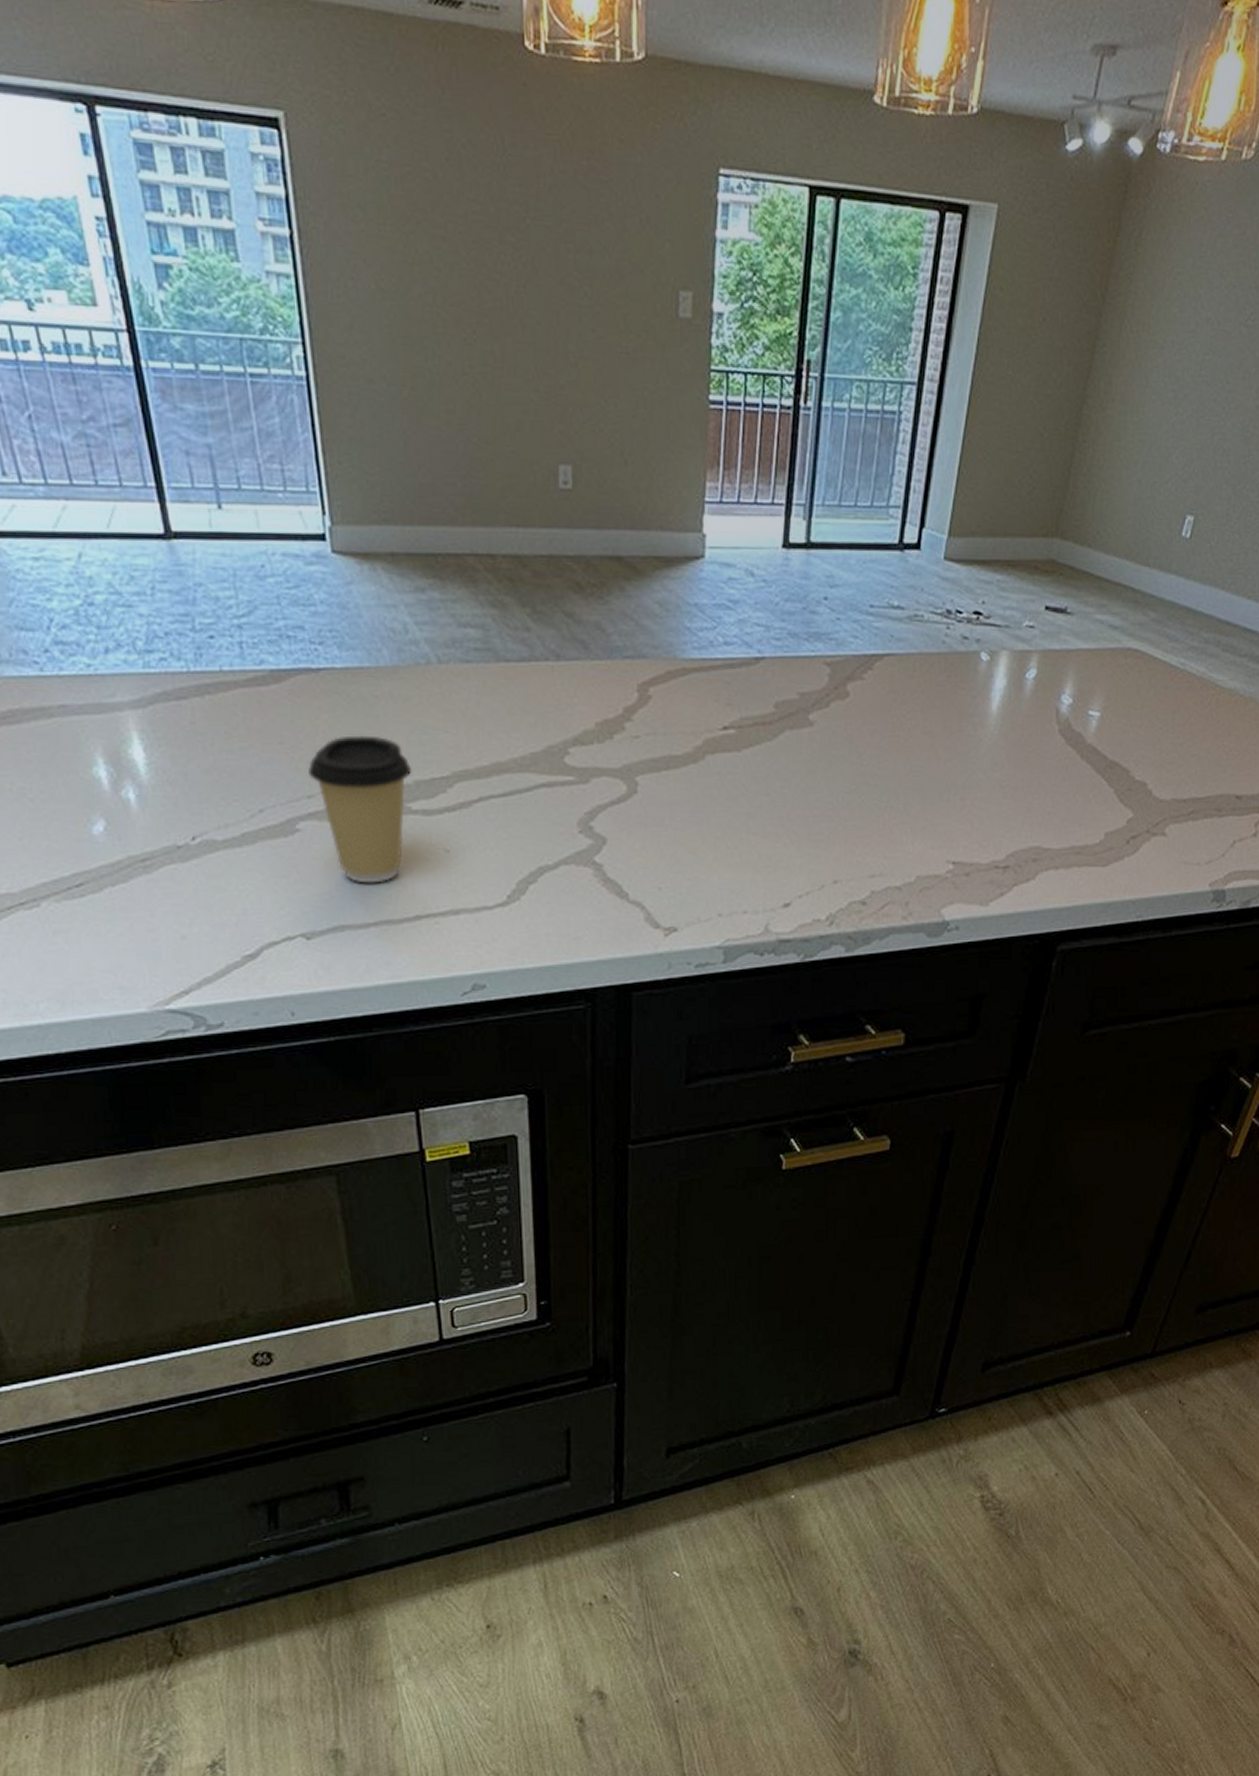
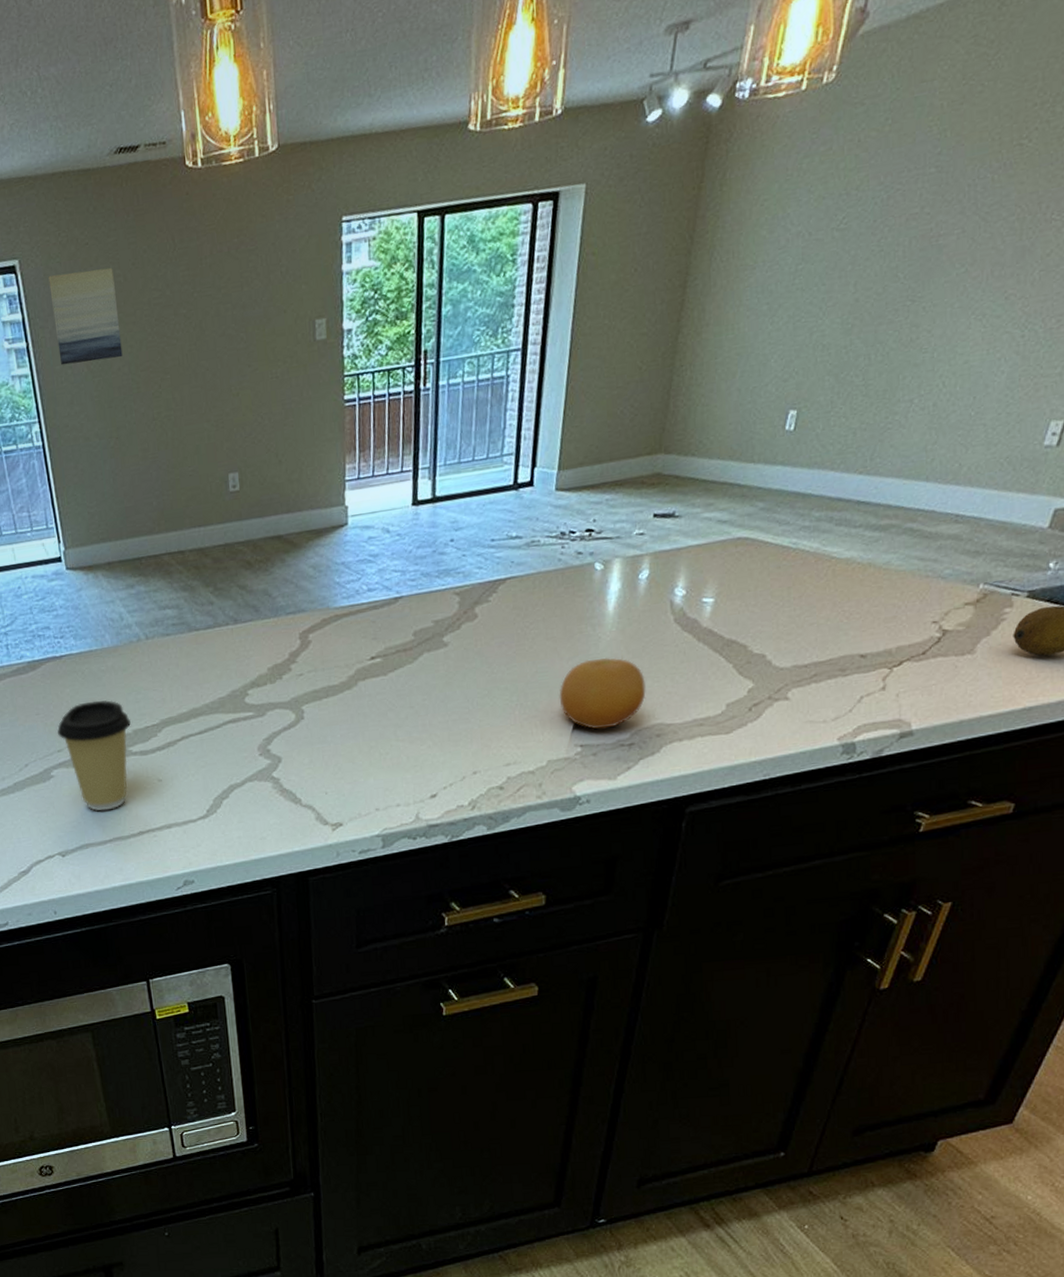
wall art: none [326,146,426,281] -> present [48,267,123,366]
fruit: none [933,763,1025,846] -> present [559,657,646,730]

